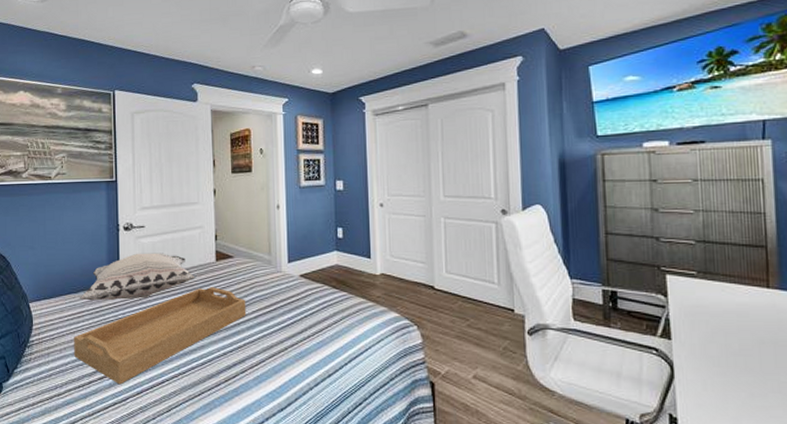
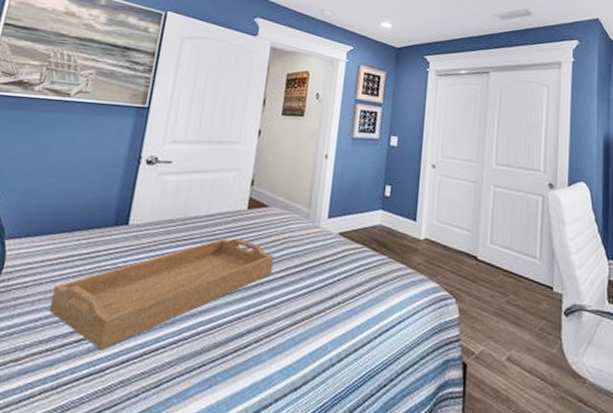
decorative pillow: present [79,253,196,301] -> none [72,191,221,245]

